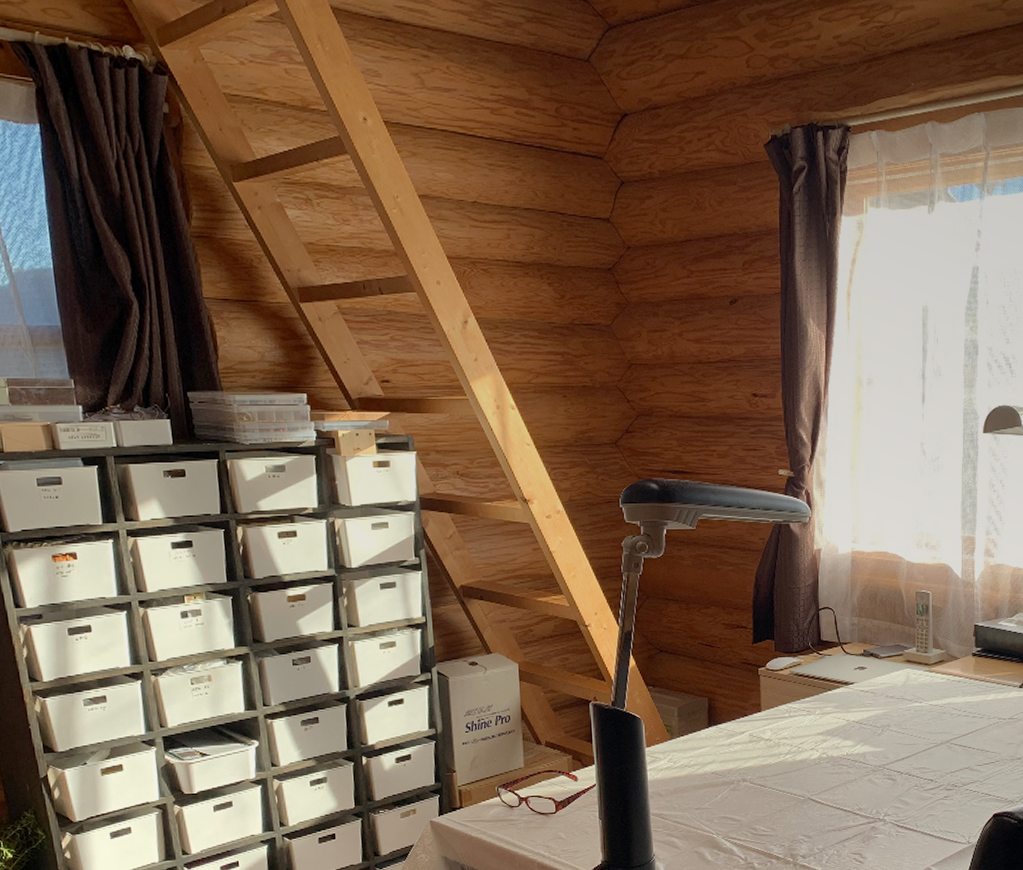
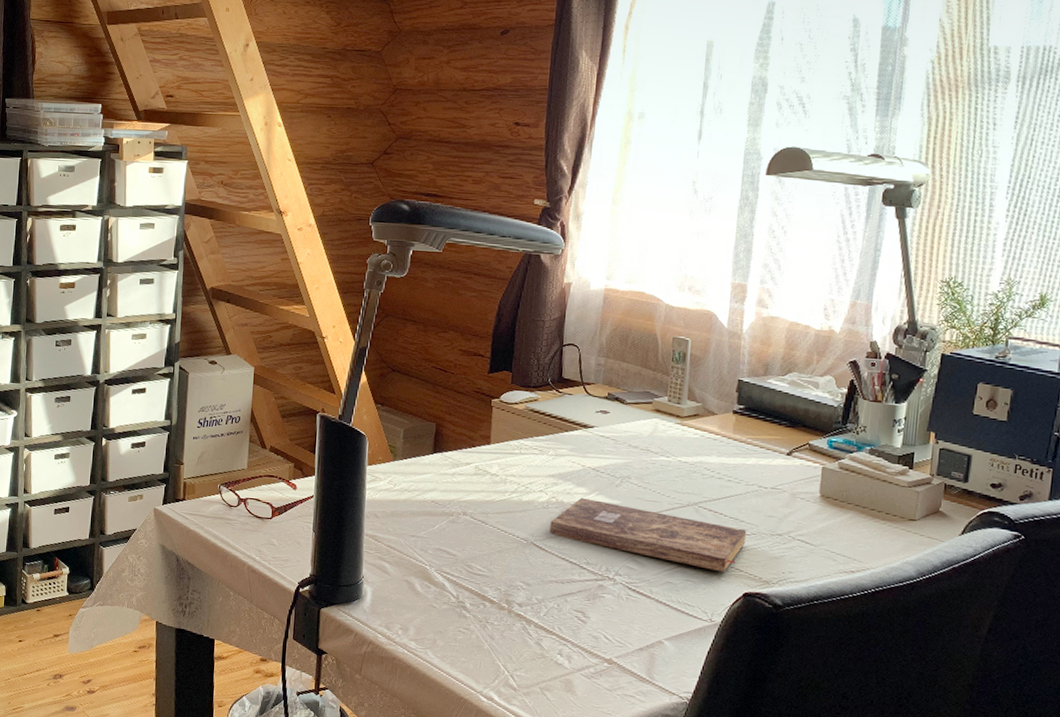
bible: none [823,750,992,799] -> present [549,497,747,572]

